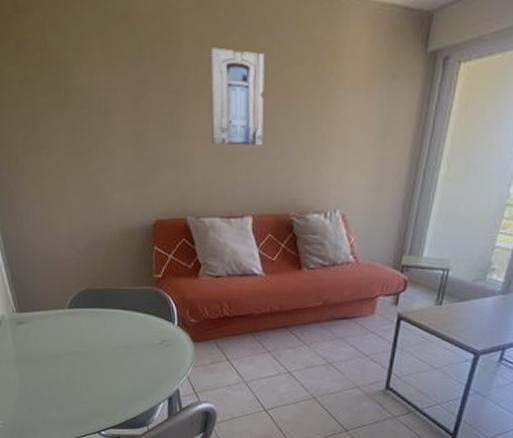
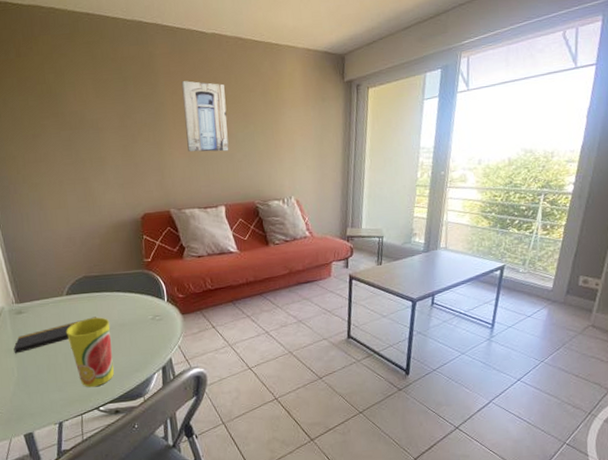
notepad: none [15,335,100,366] -> present [14,316,96,354]
cup: none [67,336,117,410] -> present [65,317,114,388]

